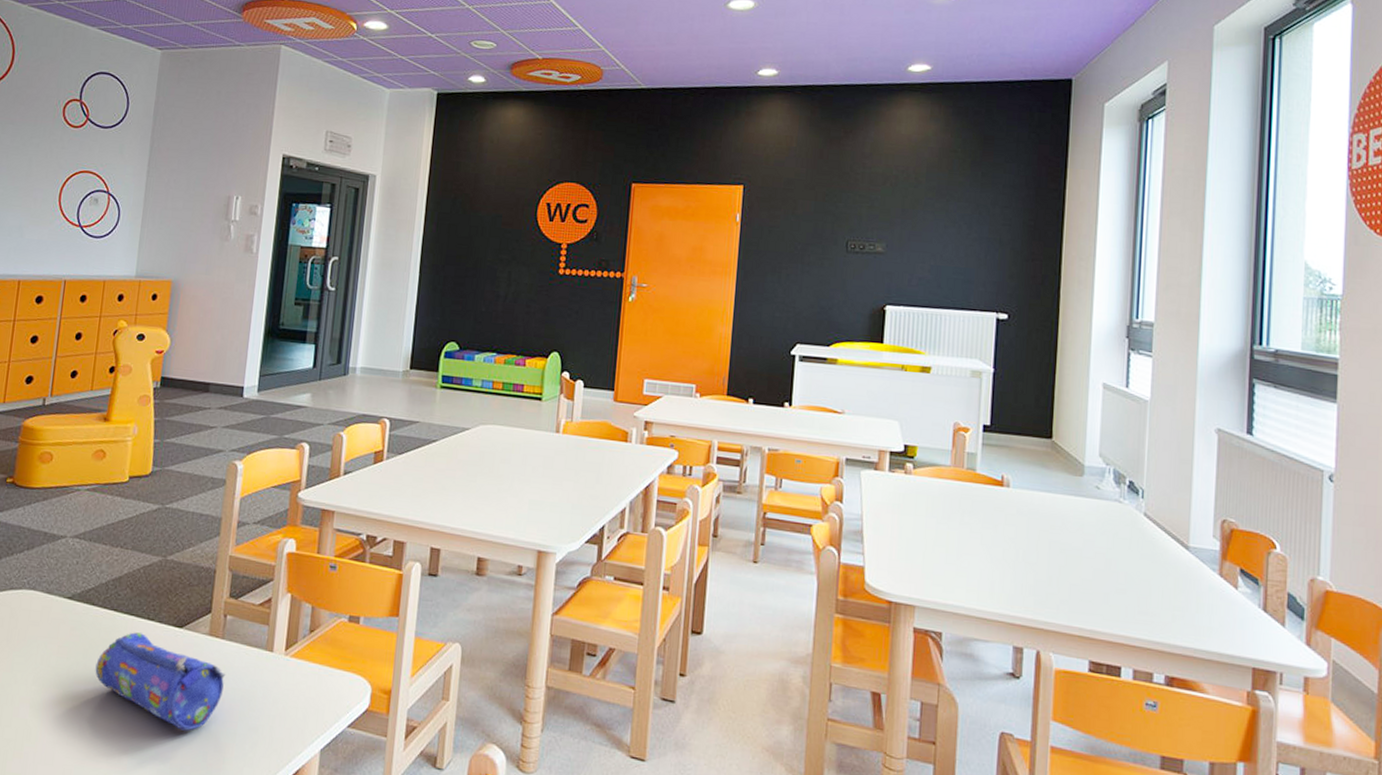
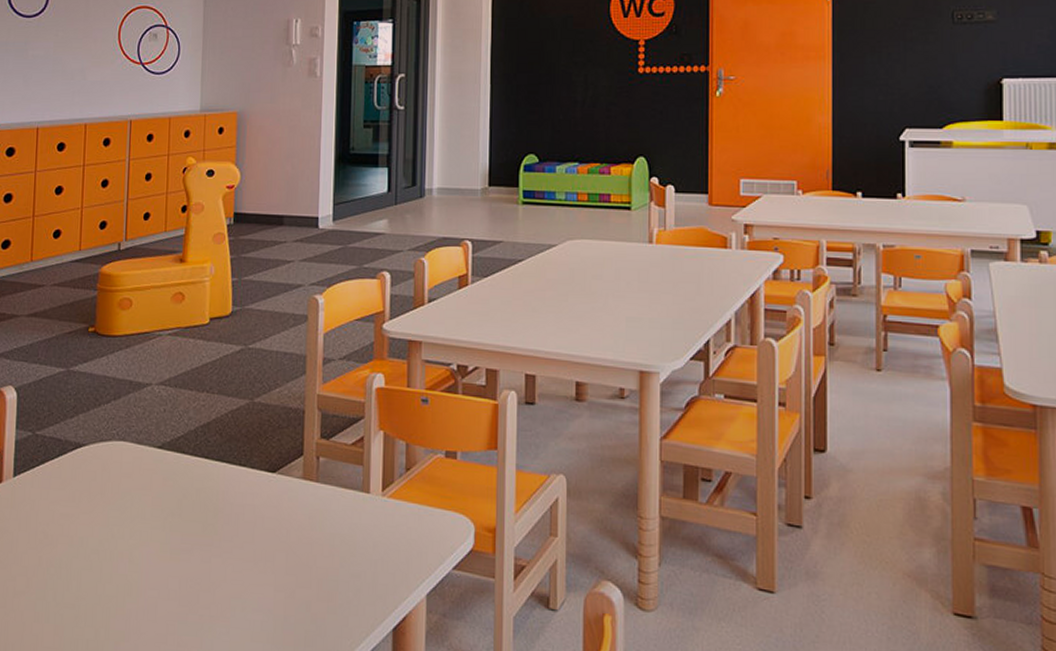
pencil case: present [95,632,226,731] -> none [191,479,323,580]

